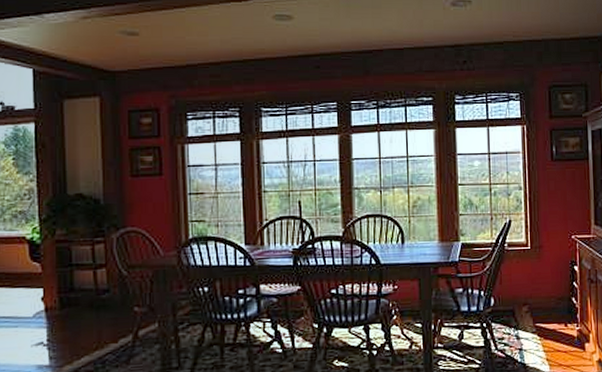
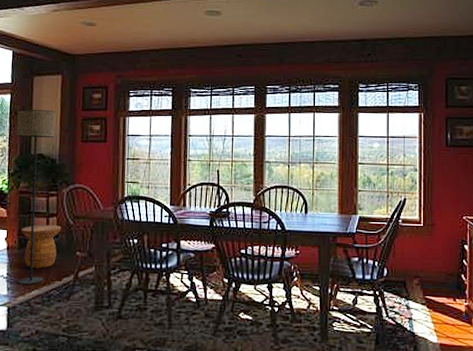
floor lamp: none [46,139,95,351] -> present [16,108,56,284]
side table: none [62,278,113,331] -> present [21,225,61,269]

